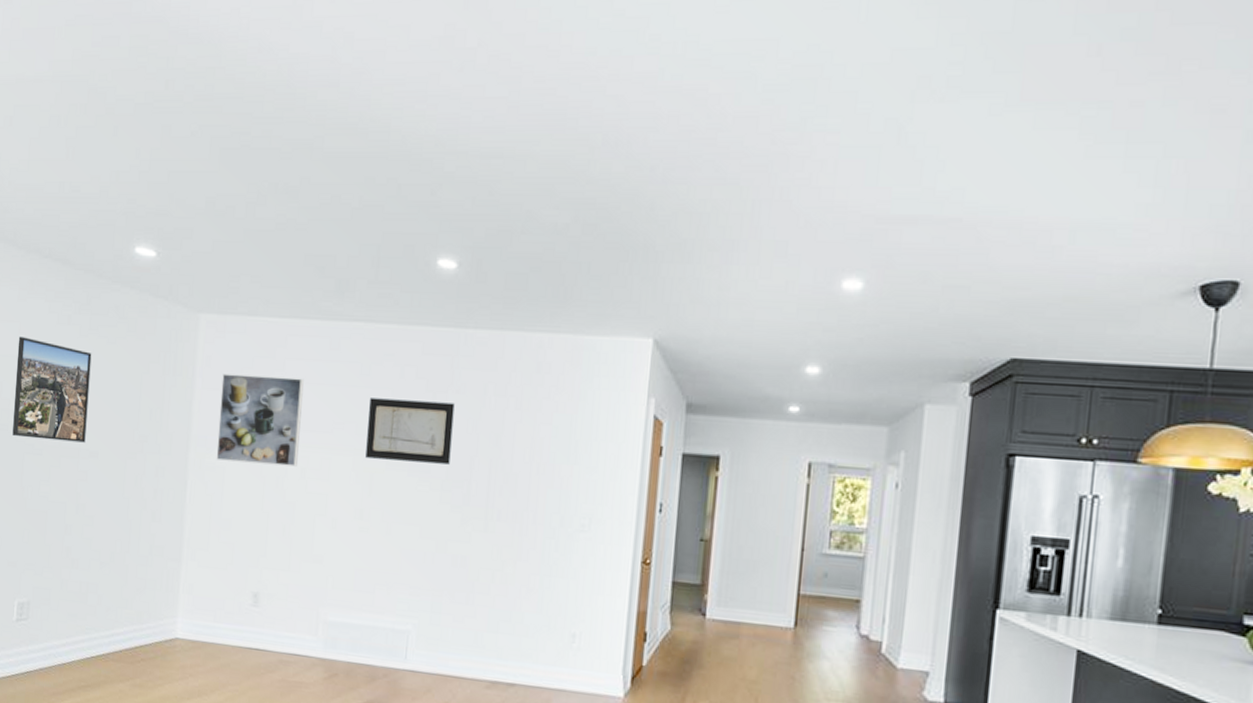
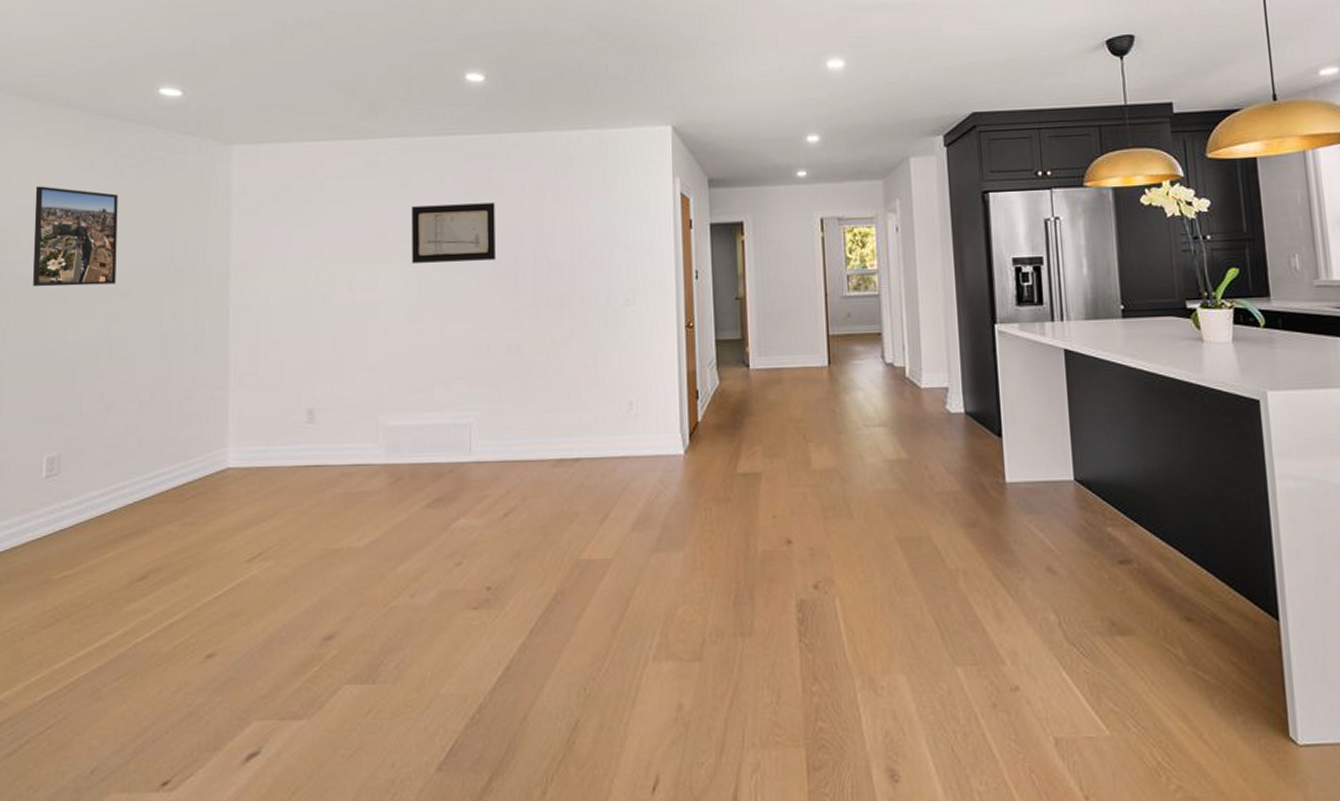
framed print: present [216,373,304,467] -> none [258,196,344,284]

